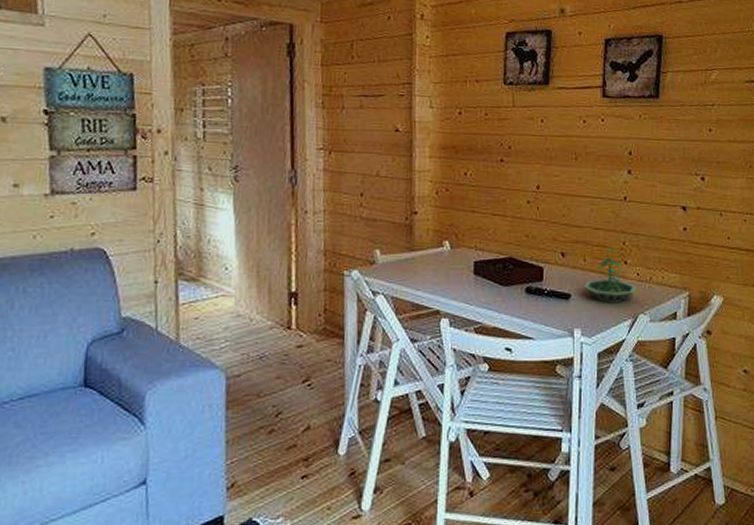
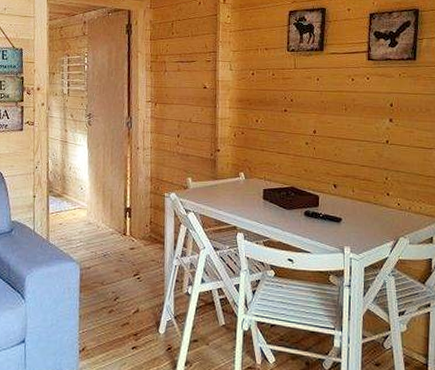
terrarium: present [583,248,637,303] -> none [352,182,398,227]

